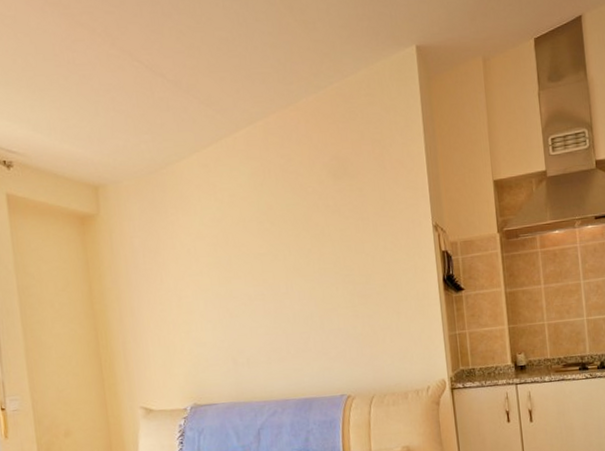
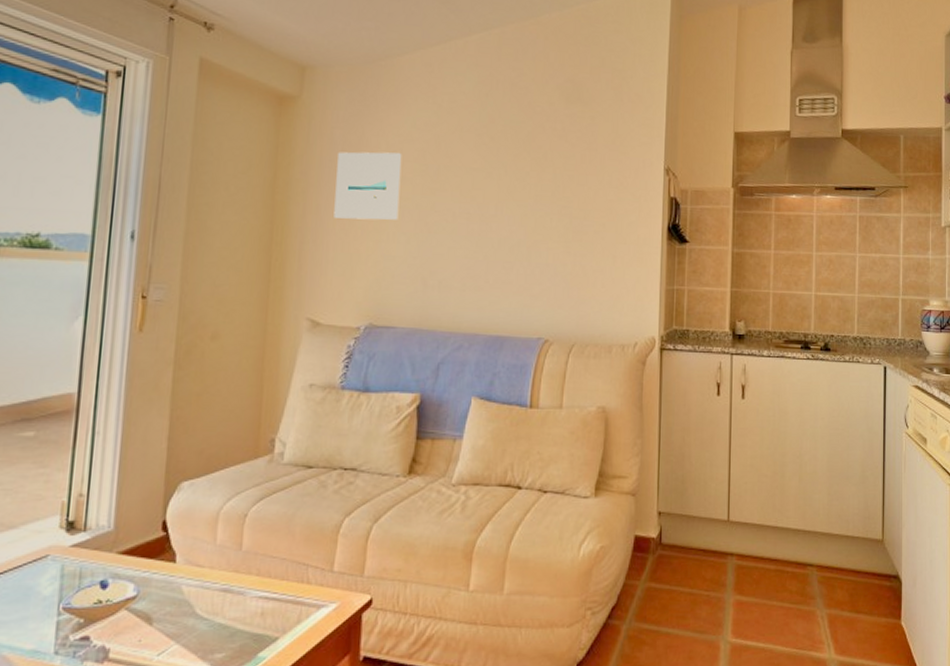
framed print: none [140,251,203,317] -> present [334,152,402,220]

